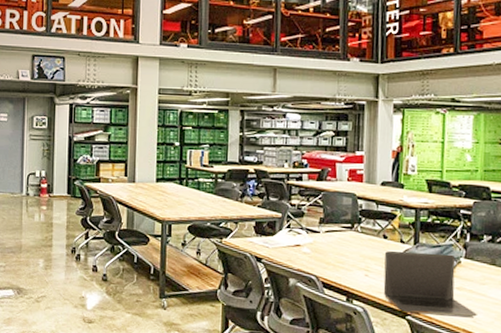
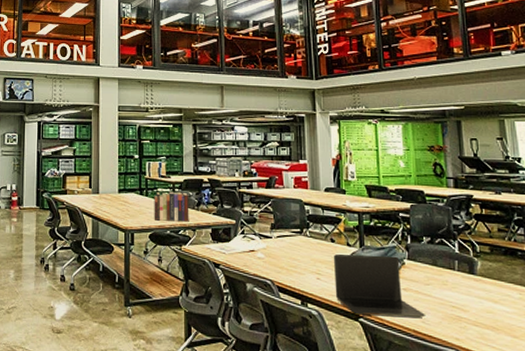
books: none [193,182,233,214] -> present [154,191,189,222]

